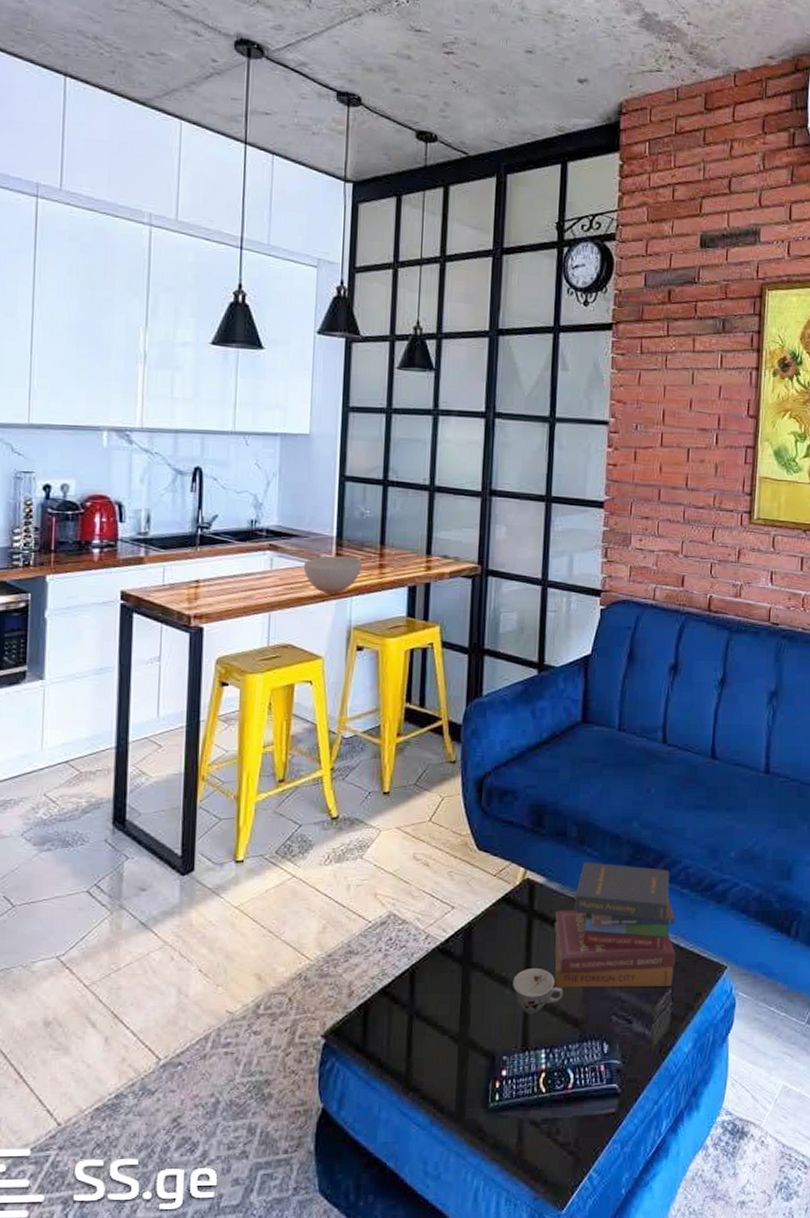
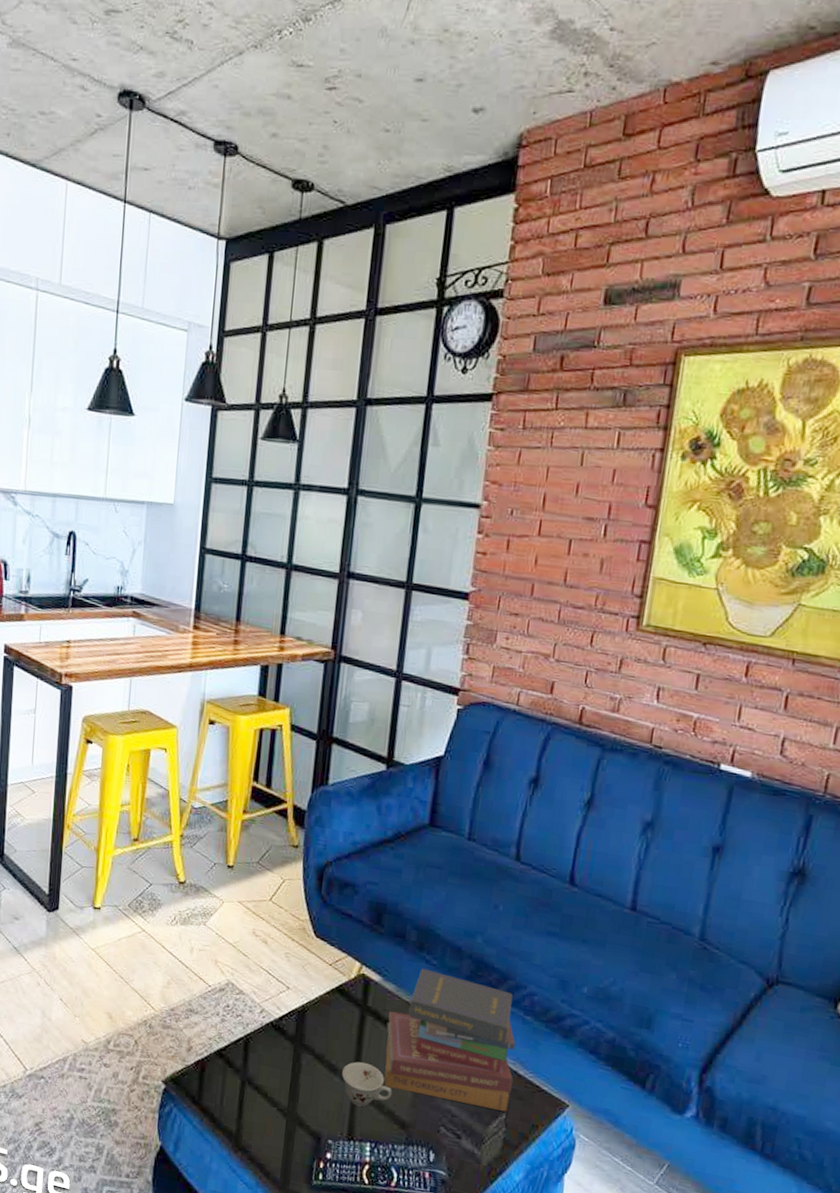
bowl: present [303,556,362,594] -> none [162,628,218,666]

